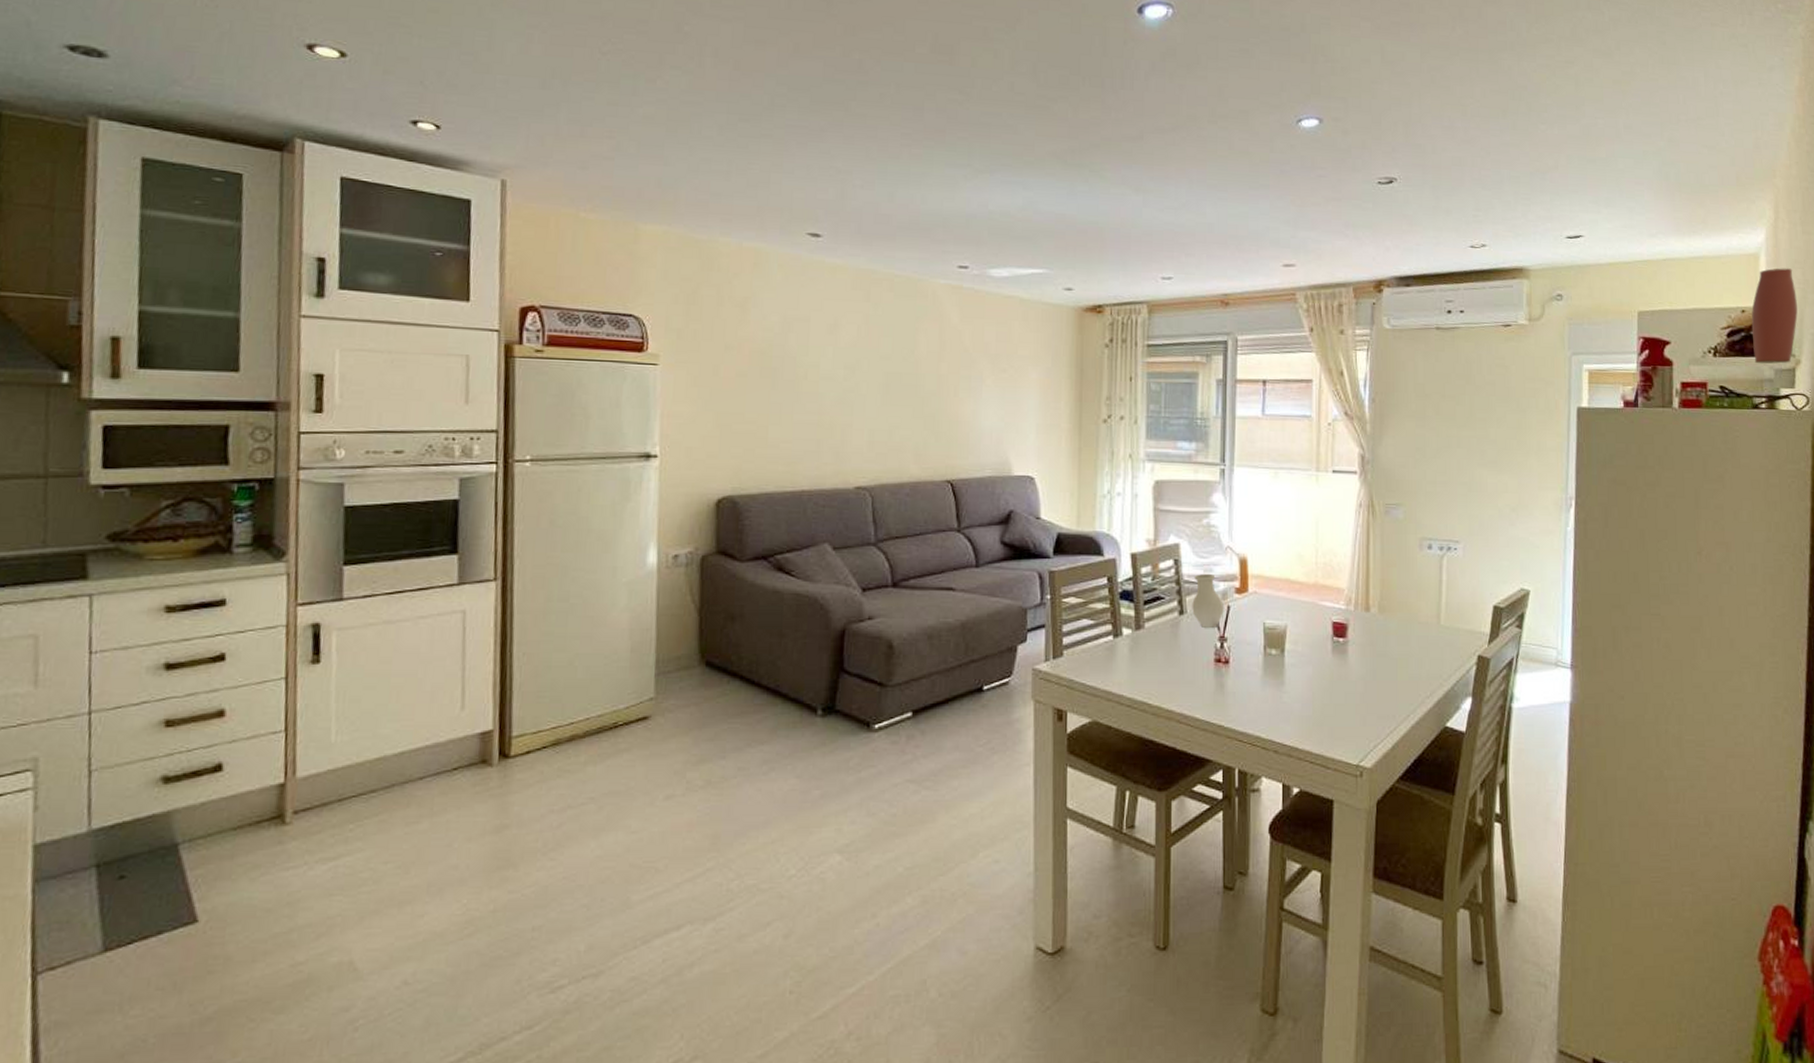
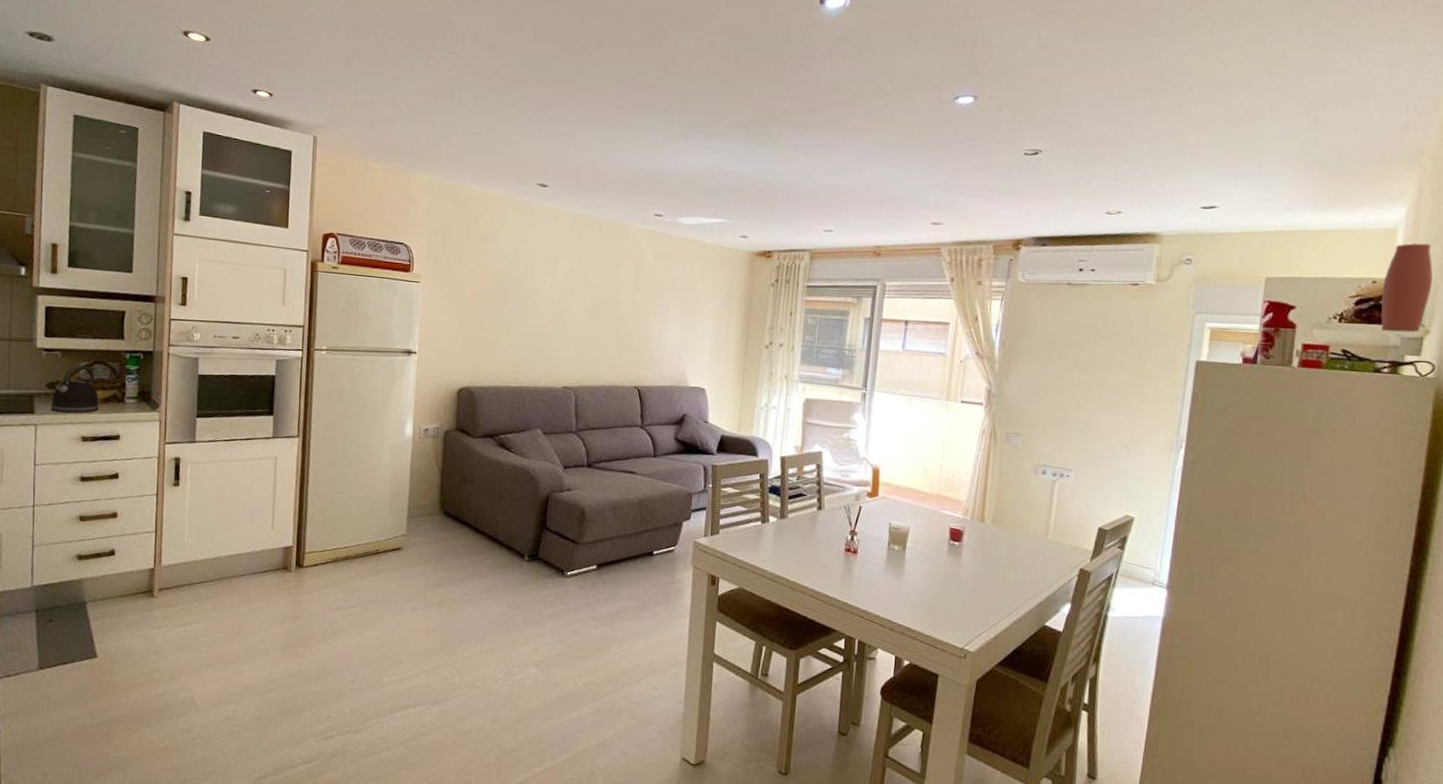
kettle: none [113,505,192,575] -> present [50,365,99,414]
vase: present [1192,573,1224,629] -> none [829,478,856,524]

